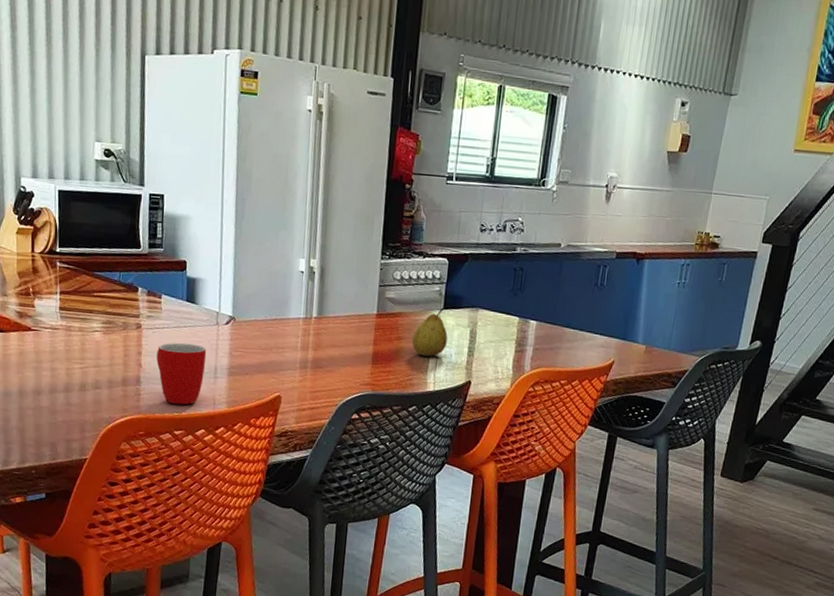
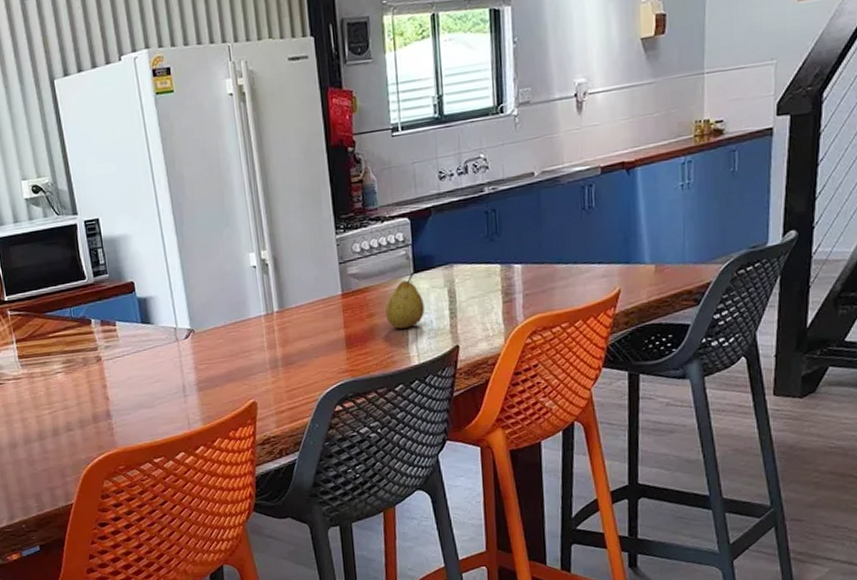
mug: present [156,342,207,405] -> none [121,365,174,432]

